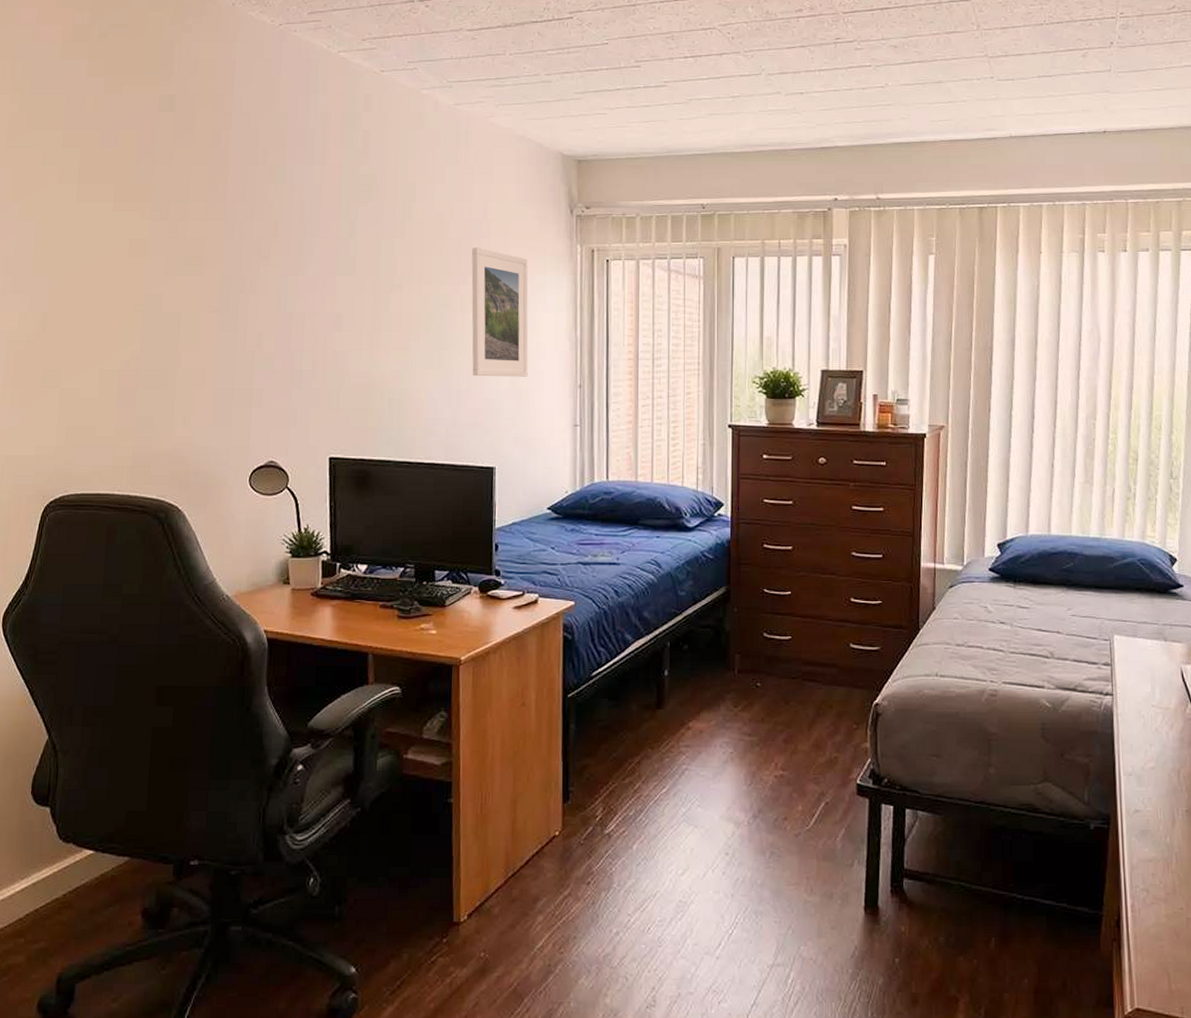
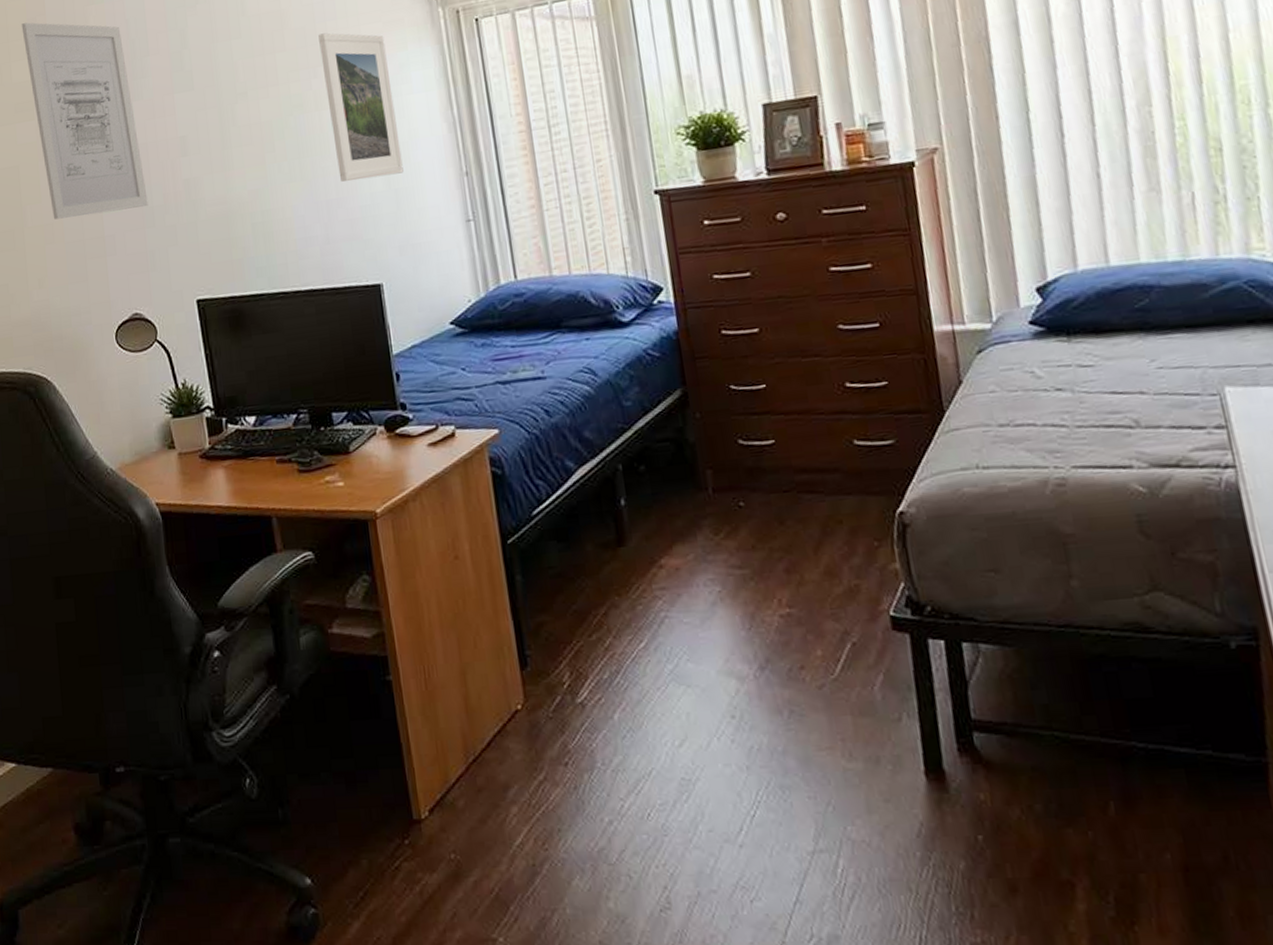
wall art: none [202,187,298,369] -> present [21,22,148,220]

